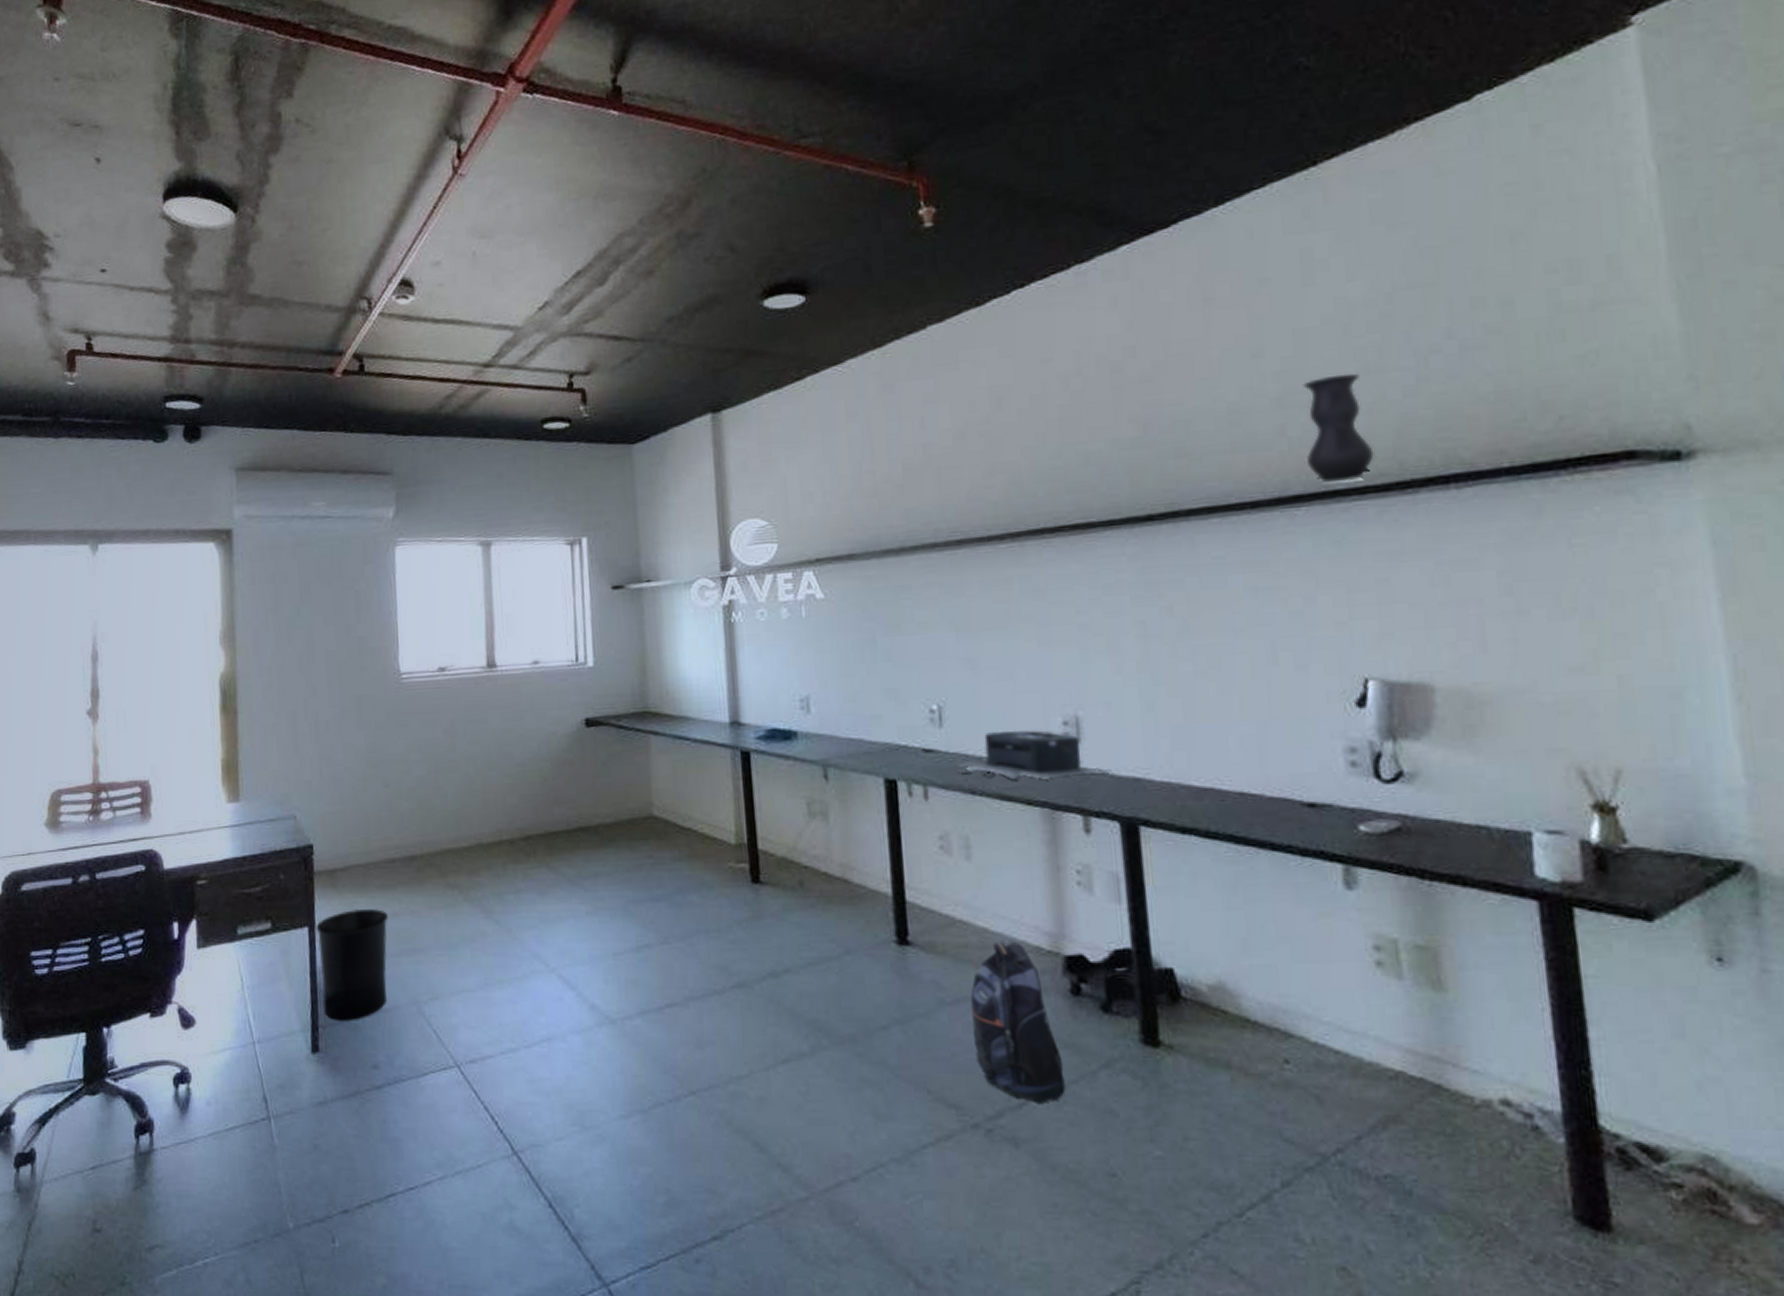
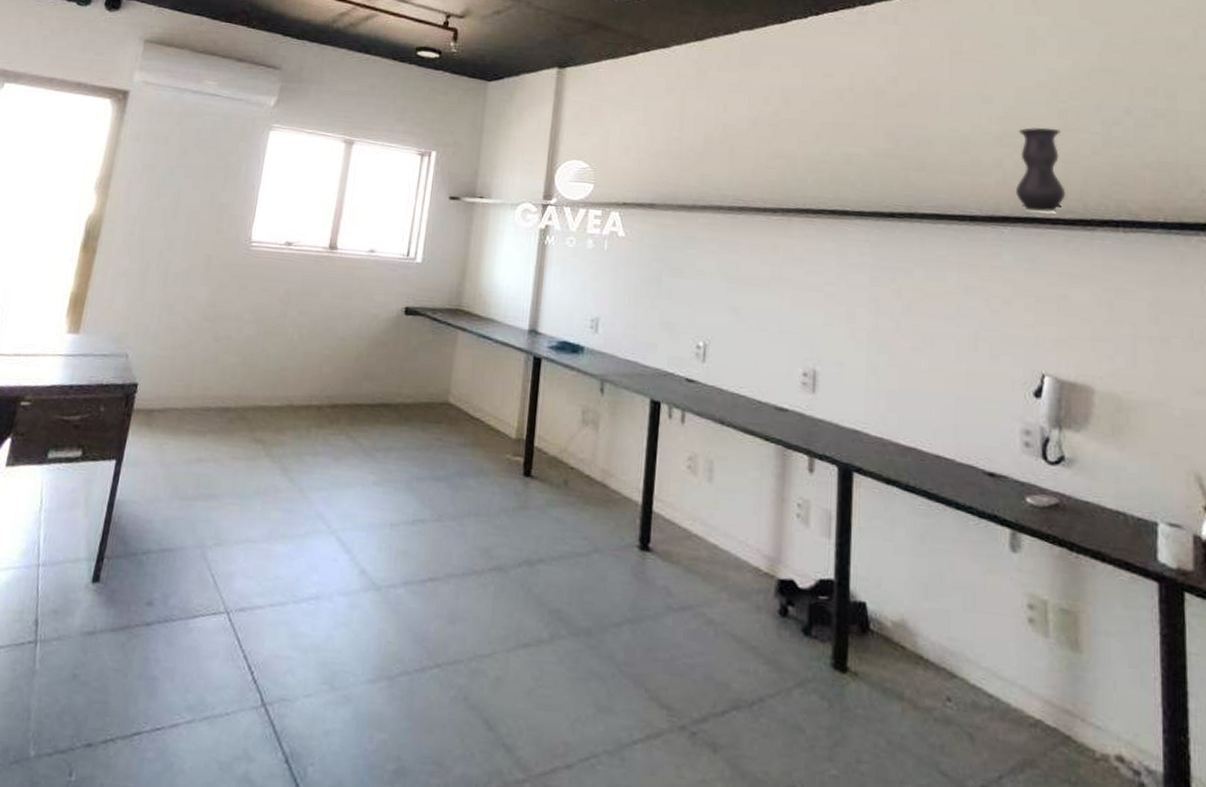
waste bin: present [316,908,388,1022] -> none [113,449,193,555]
printer: present [956,730,1112,780] -> none [711,372,837,423]
backpack: present [970,941,1066,1103] -> none [691,559,765,713]

